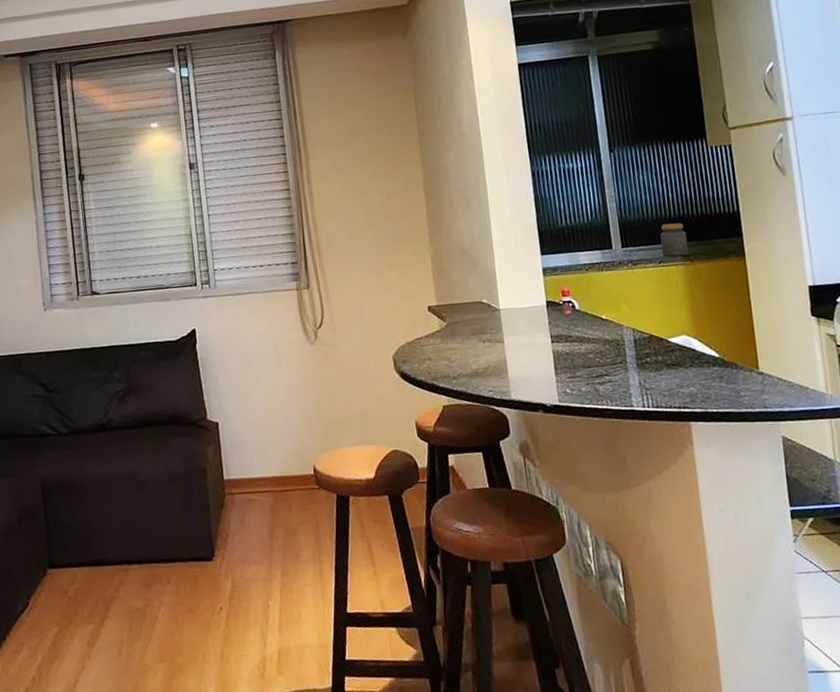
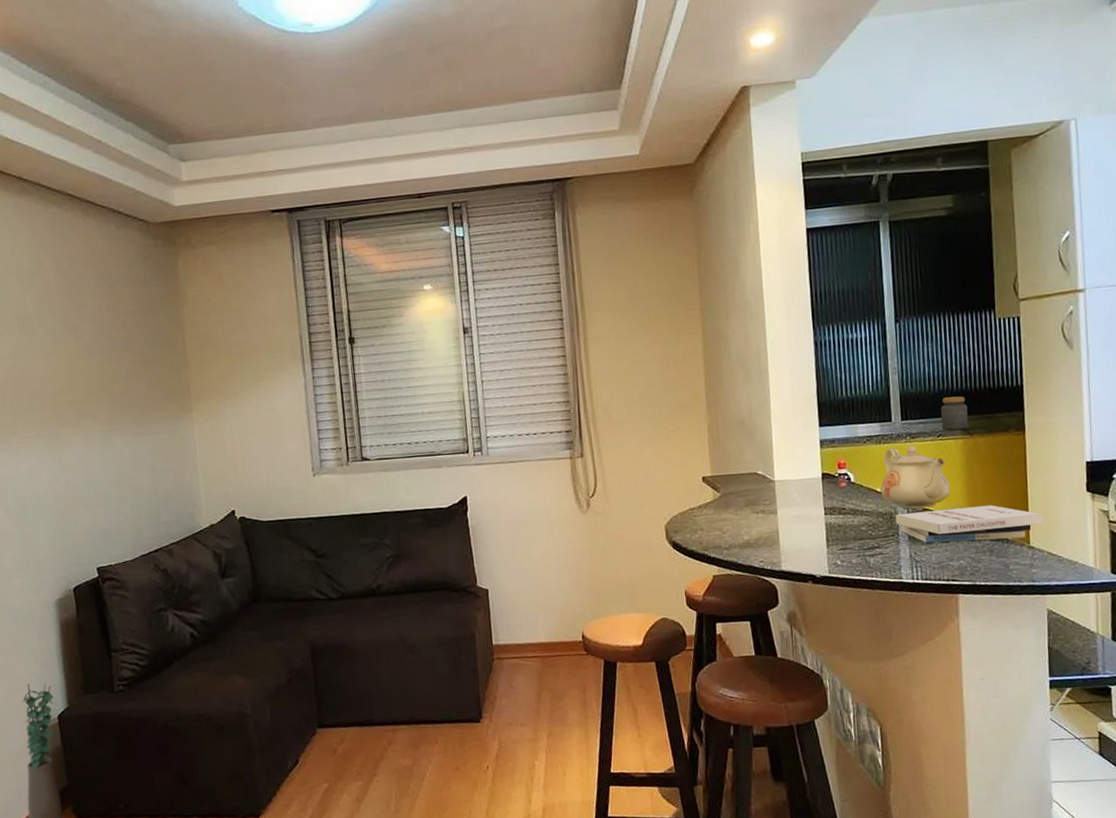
teapot: none [605,271,676,336] -> present [881,444,951,509]
books: none [621,330,771,370] -> present [895,504,1043,543]

